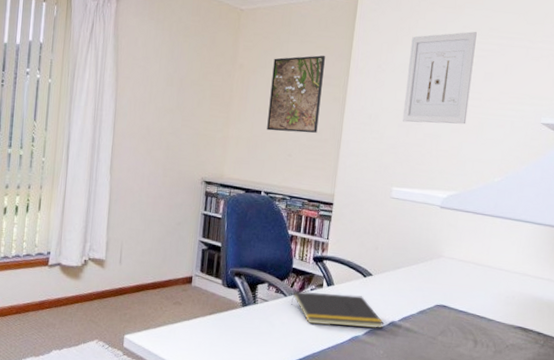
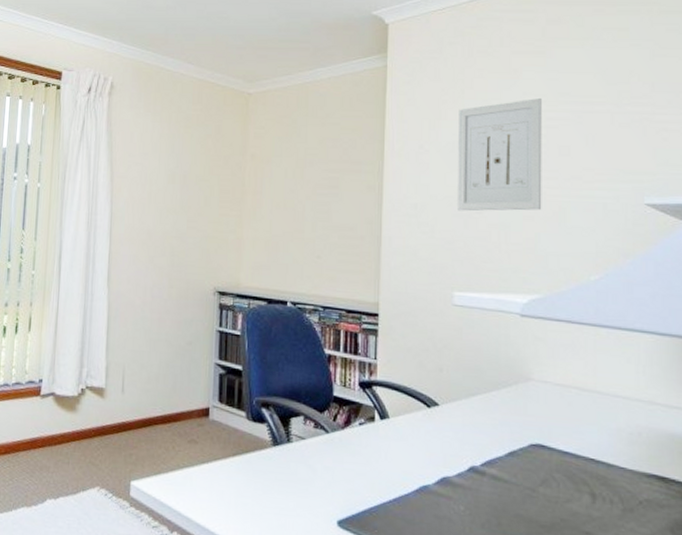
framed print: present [267,55,325,133] -> none [288,138,353,230]
notepad: present [290,291,384,329] -> none [334,426,462,476]

